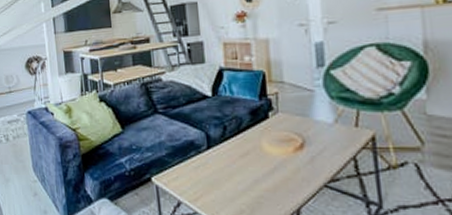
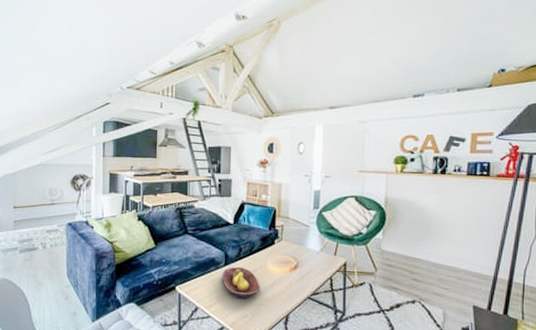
fruit bowl: none [205,149,257,190] -> present [222,266,260,299]

